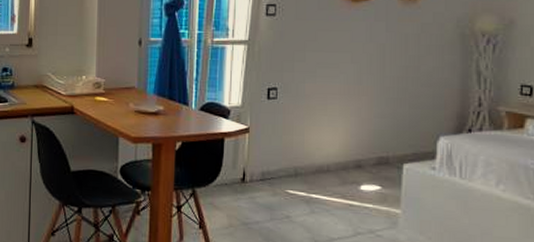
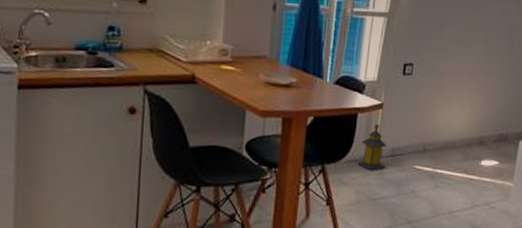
lantern: none [227,148,257,194] -> present [357,124,388,170]

